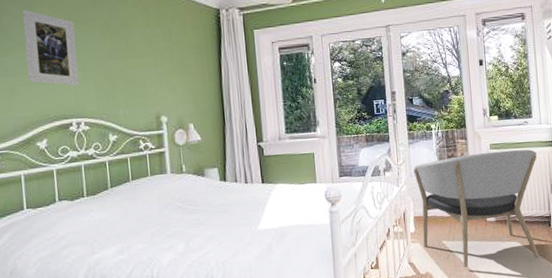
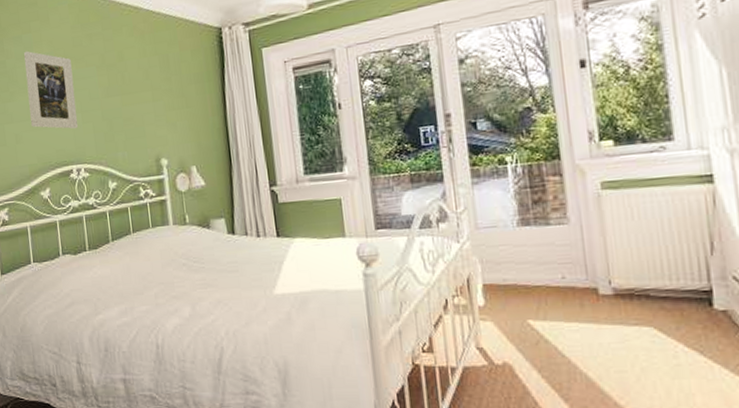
armchair: present [413,149,540,268] -> none [480,188,693,360]

